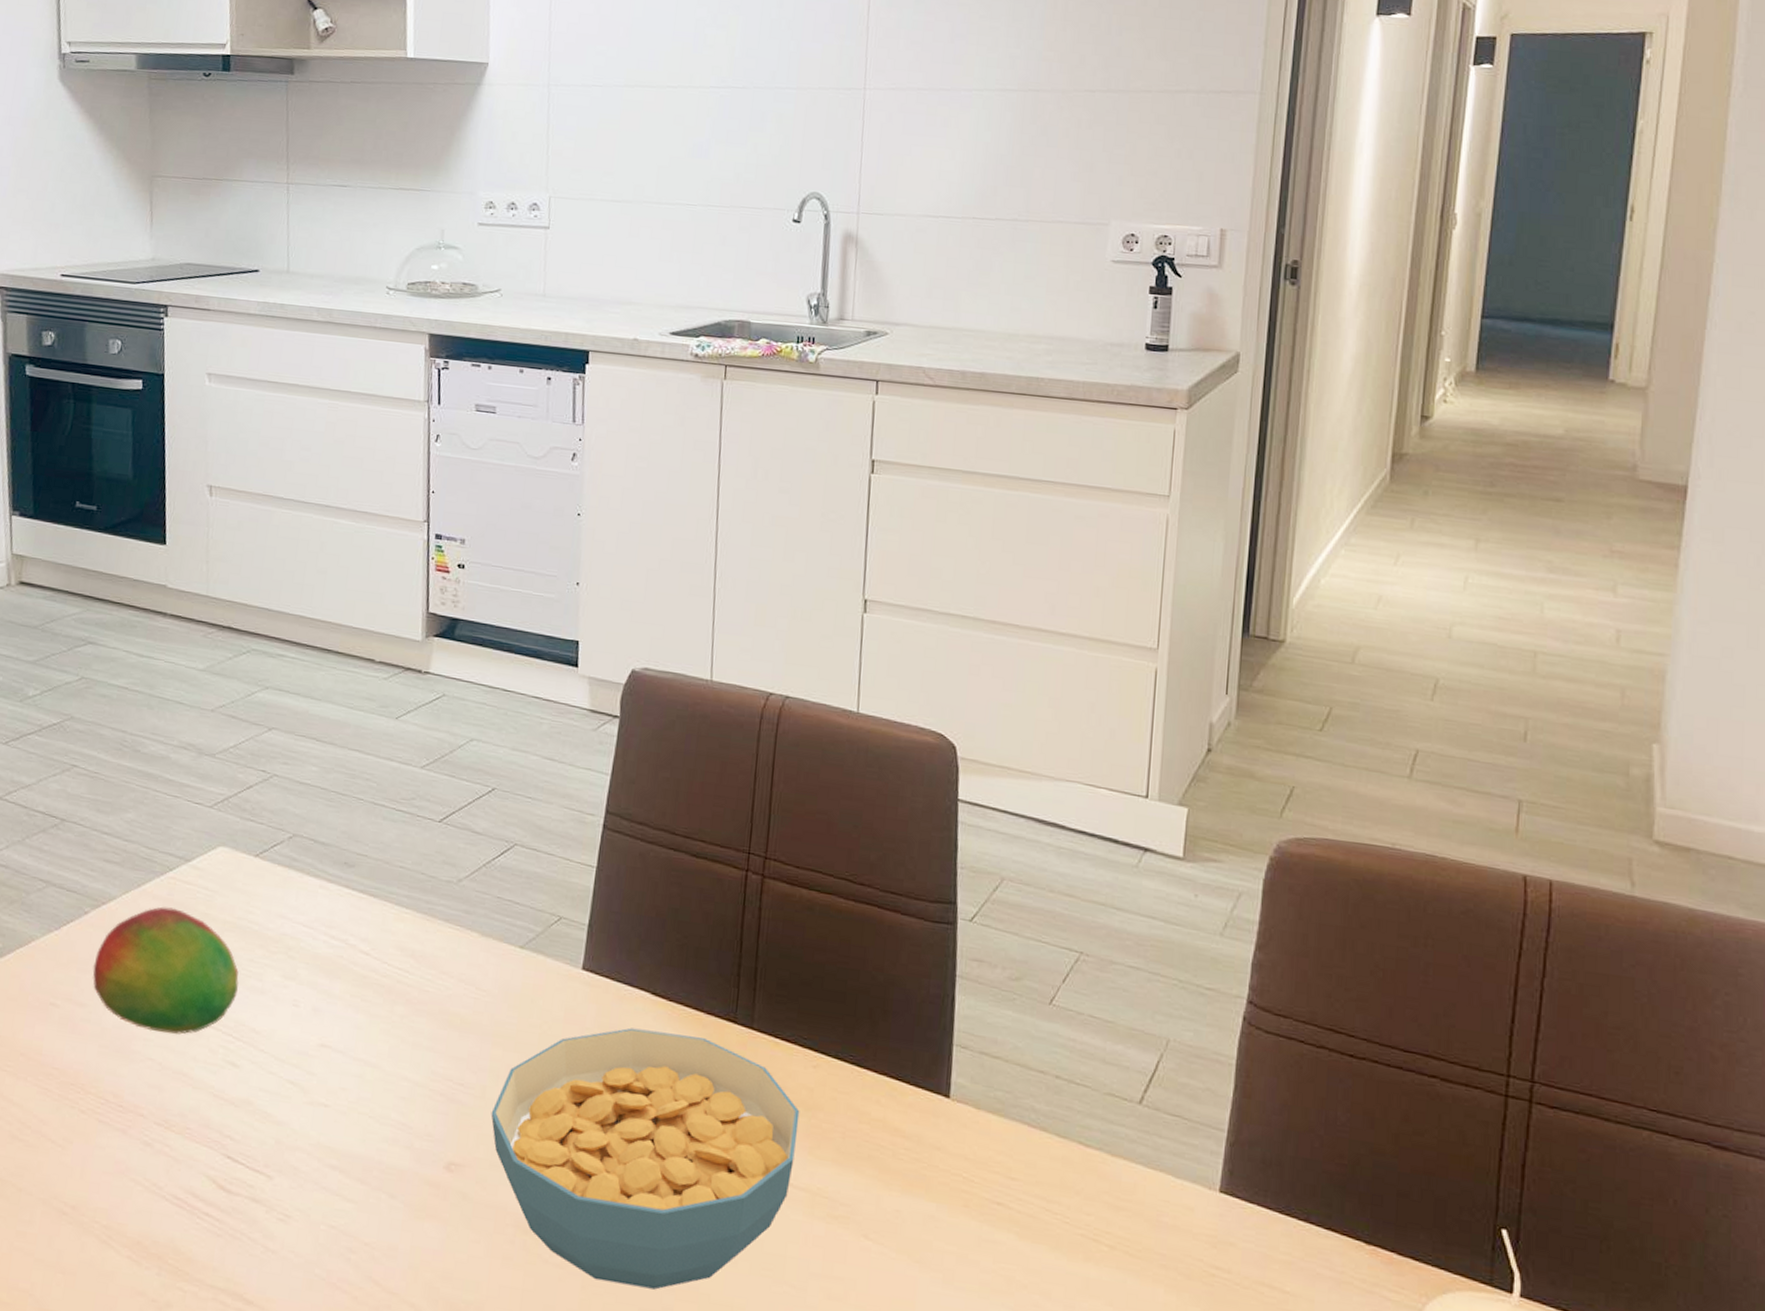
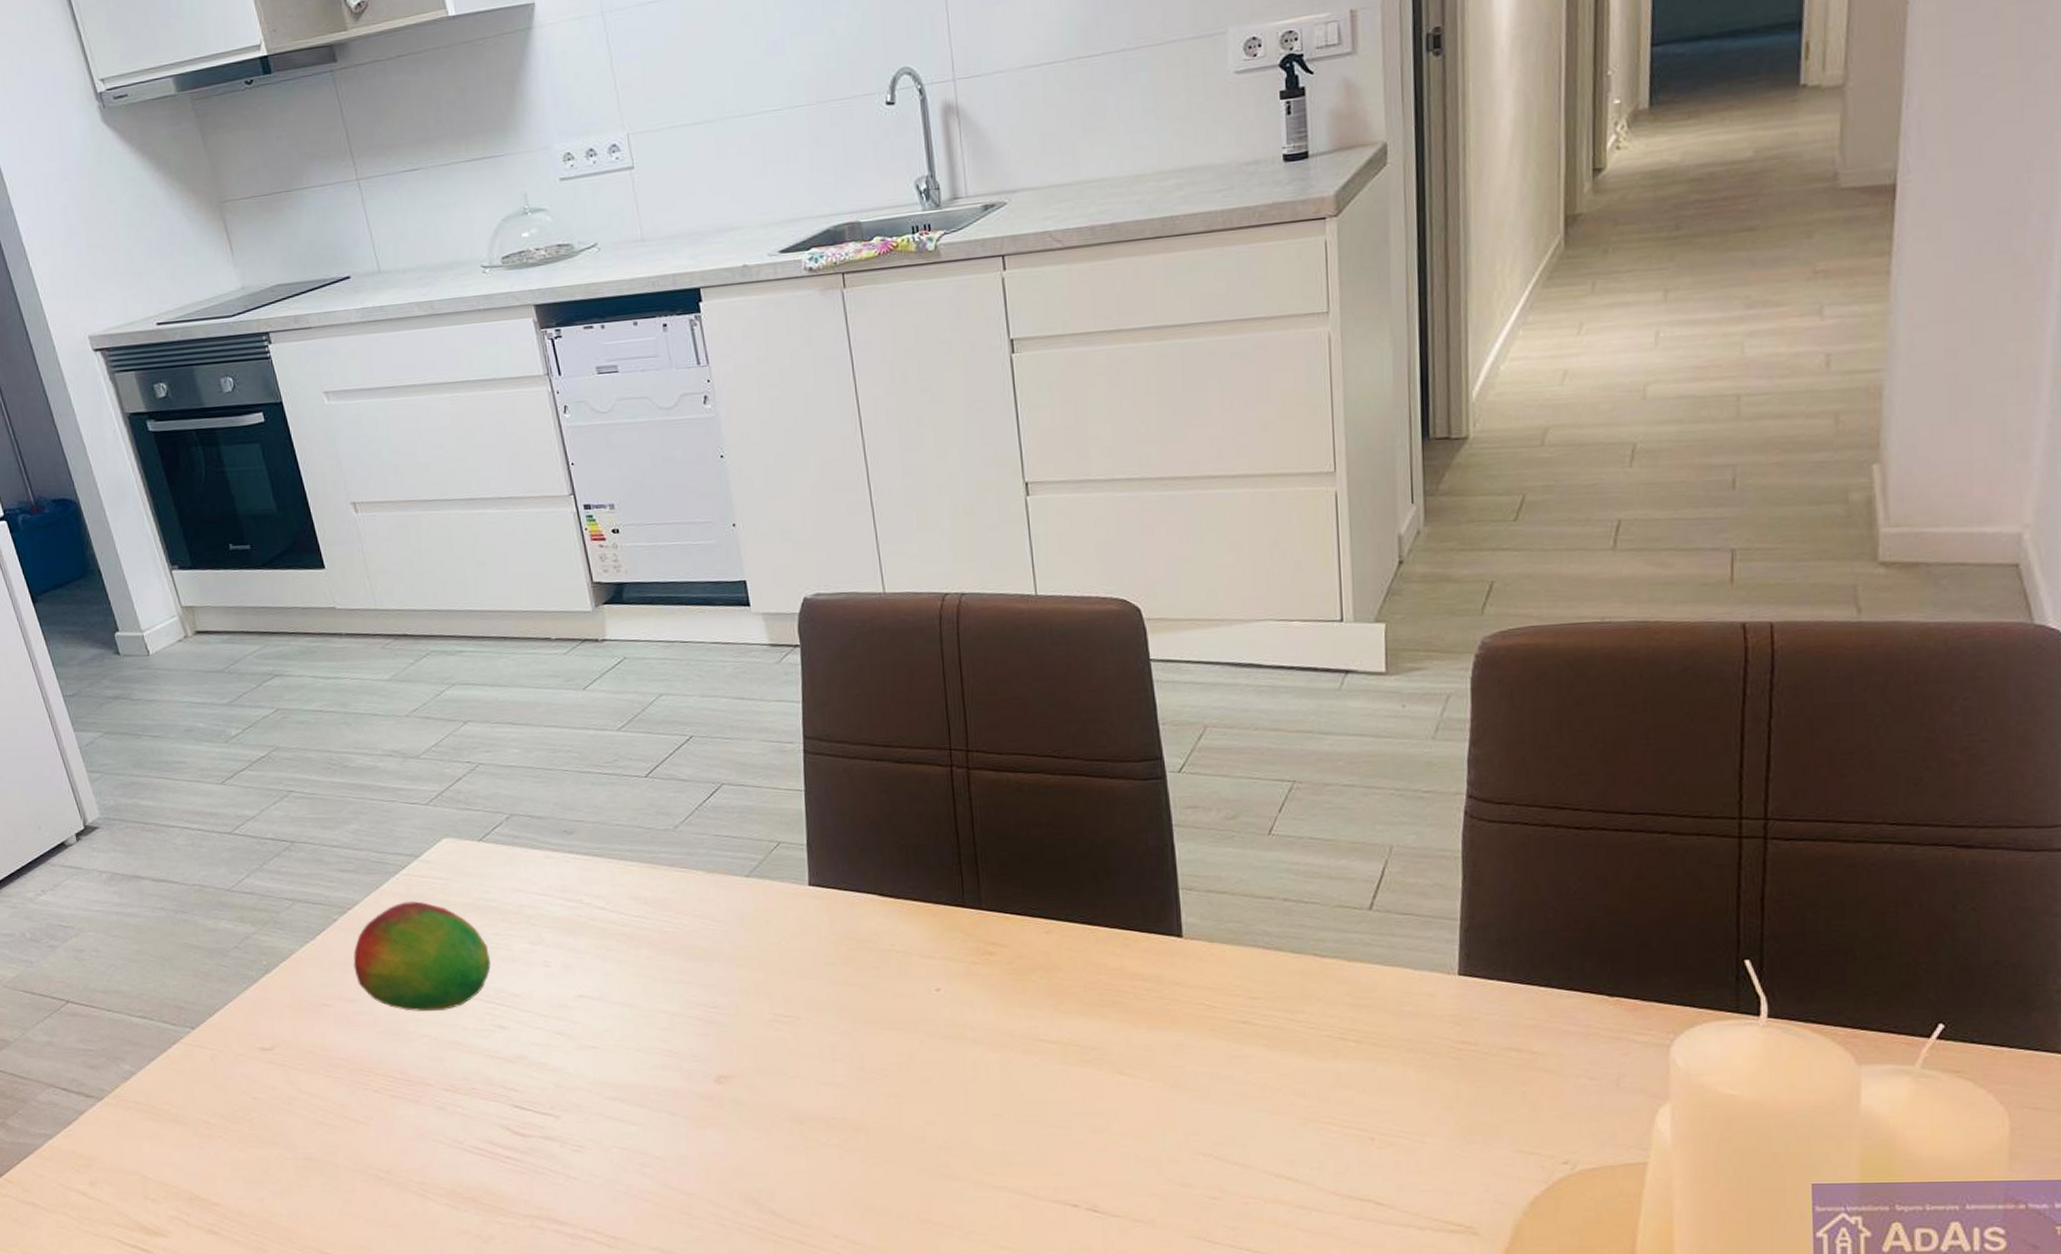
cereal bowl: present [490,1027,800,1290] -> none [748,926,1042,1152]

